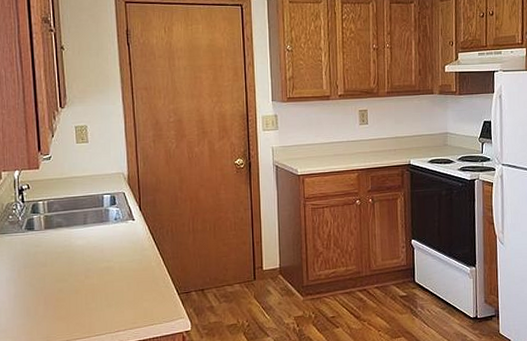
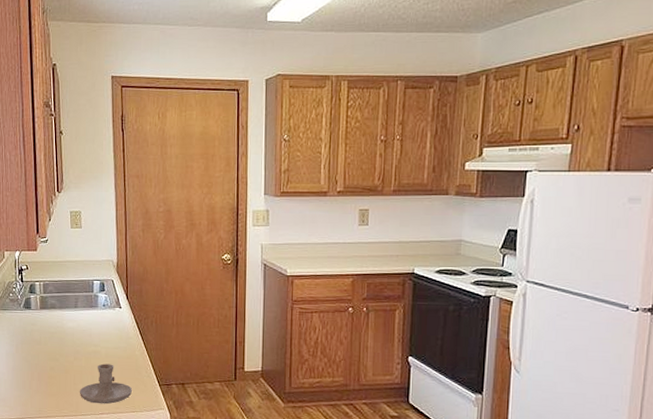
candle holder: none [91,278,151,322] -> present [79,363,133,405]

